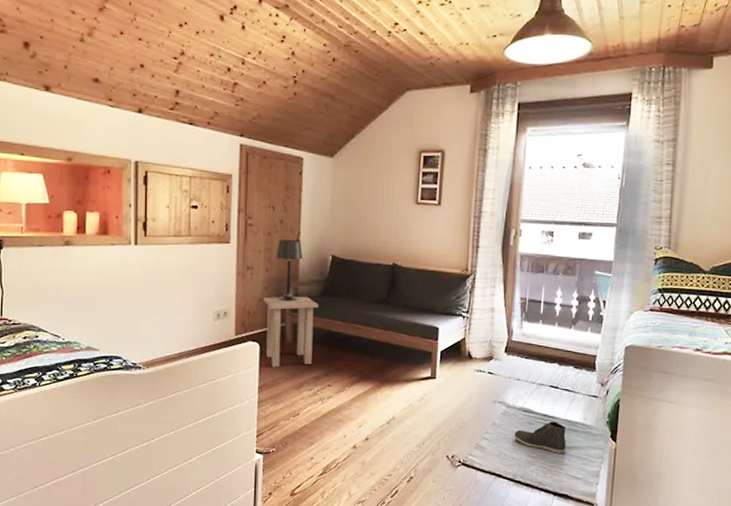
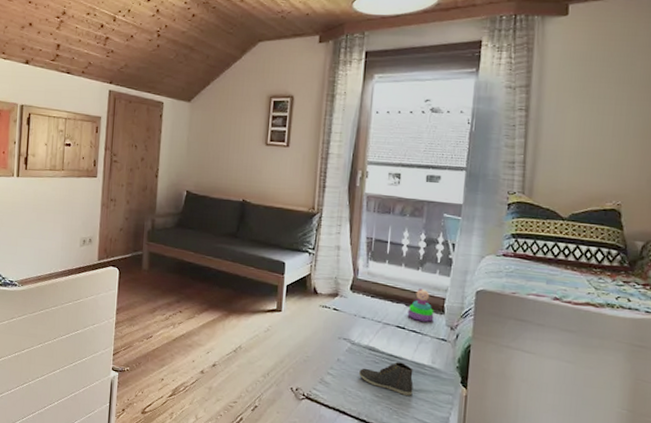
side table: present [263,296,319,367] -> none [124,226,174,292]
table lamp: present [276,240,303,302] -> none [137,175,161,232]
stacking toy: none [560,347,586,380] -> present [407,288,434,322]

